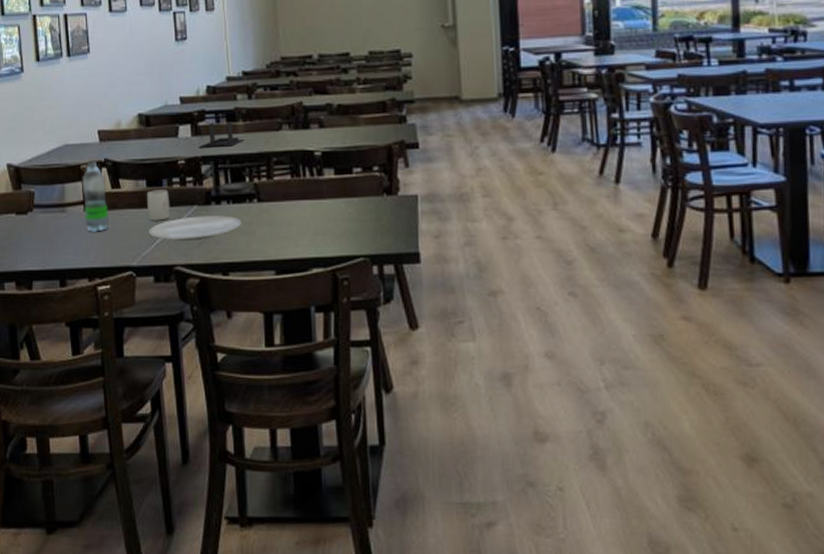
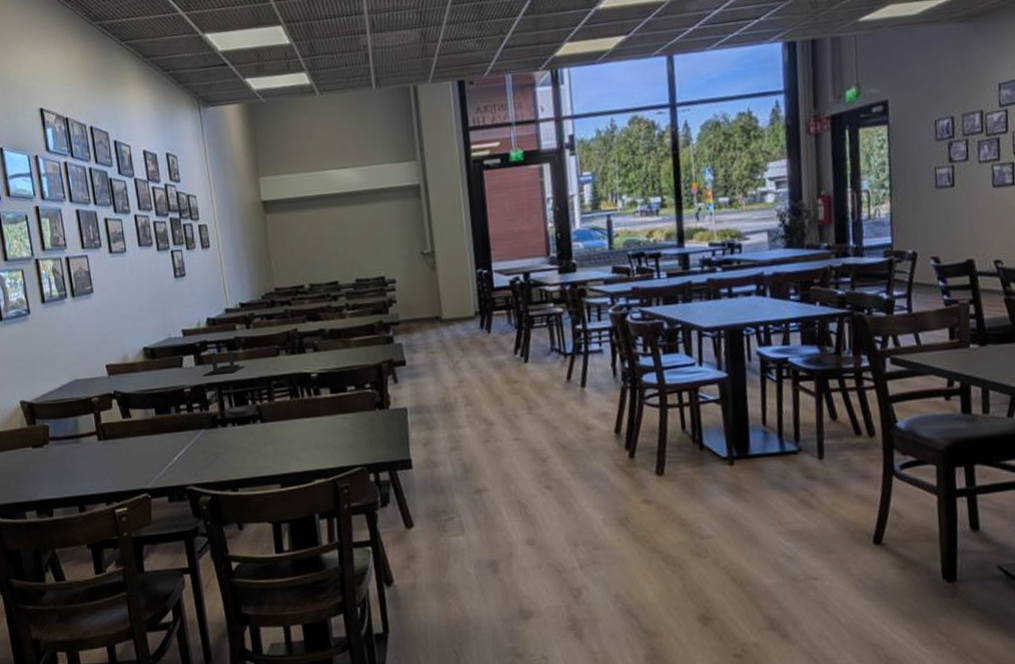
bottle: present [82,160,110,232] -> none [94,393,123,460]
mug: present [146,190,171,221] -> none [156,416,180,446]
plate: present [148,215,242,241] -> none [160,437,248,463]

